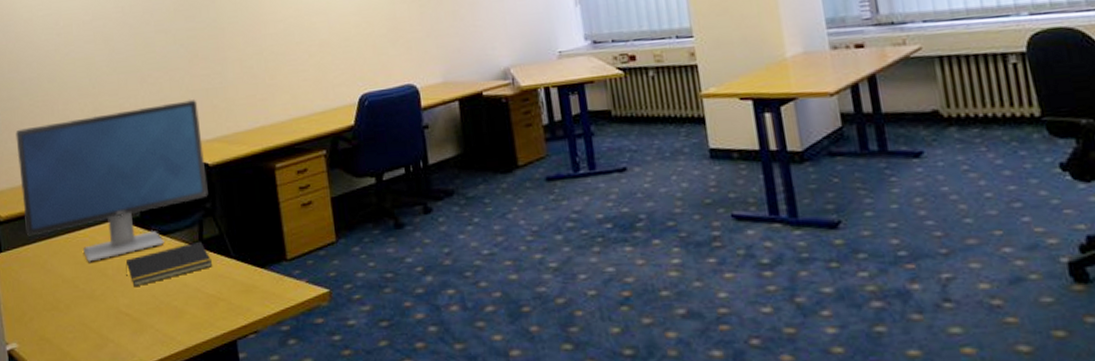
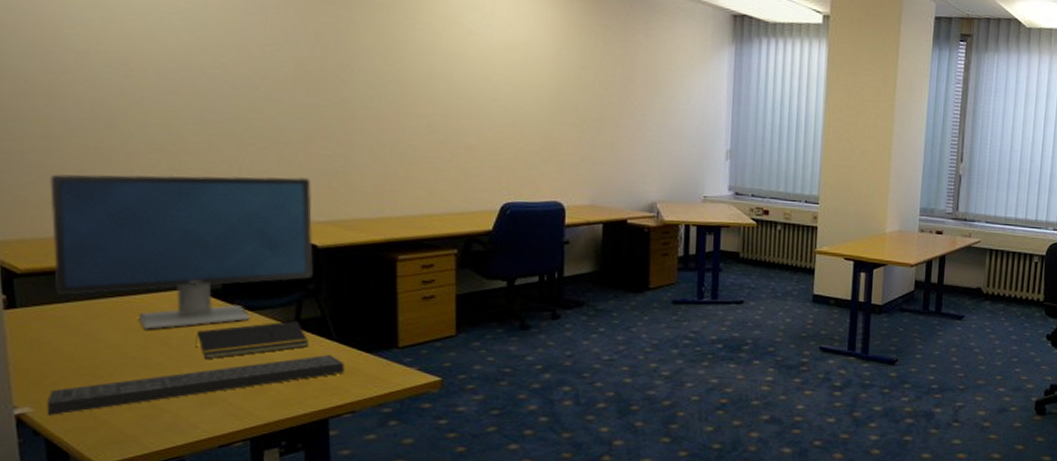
keyboard: none [27,272,244,350] -> present [46,354,344,415]

